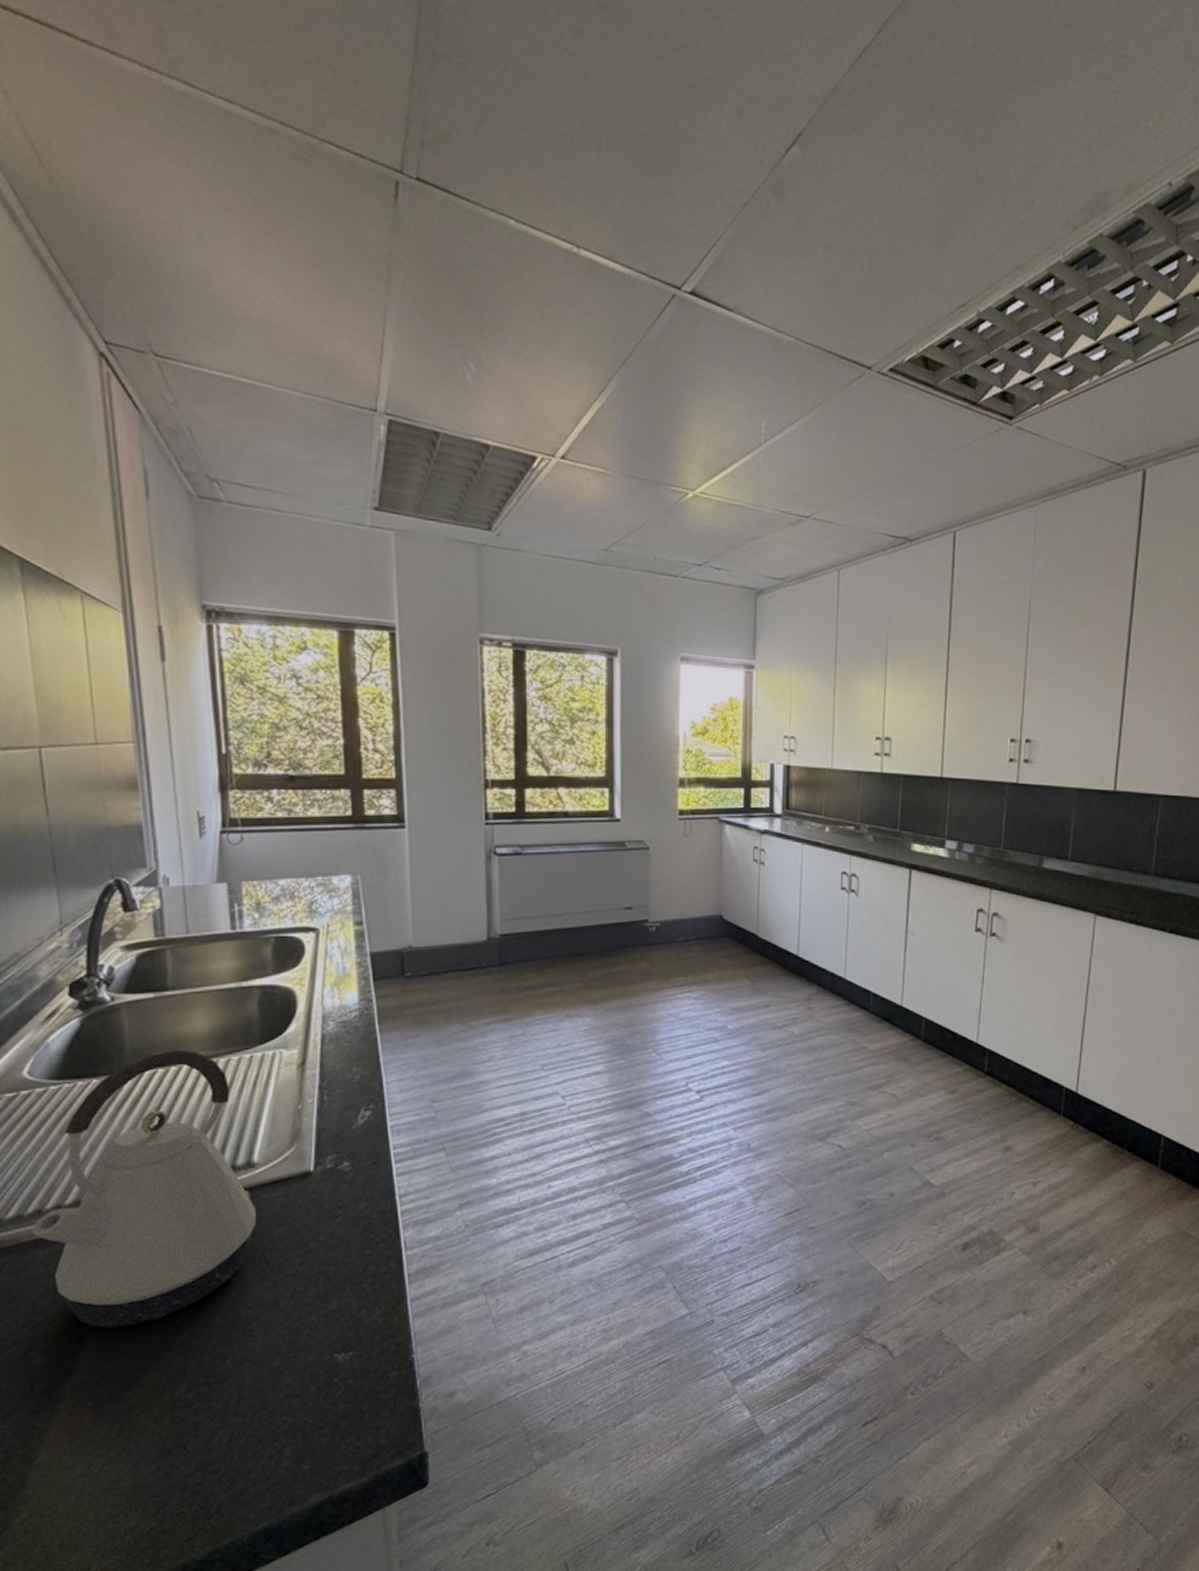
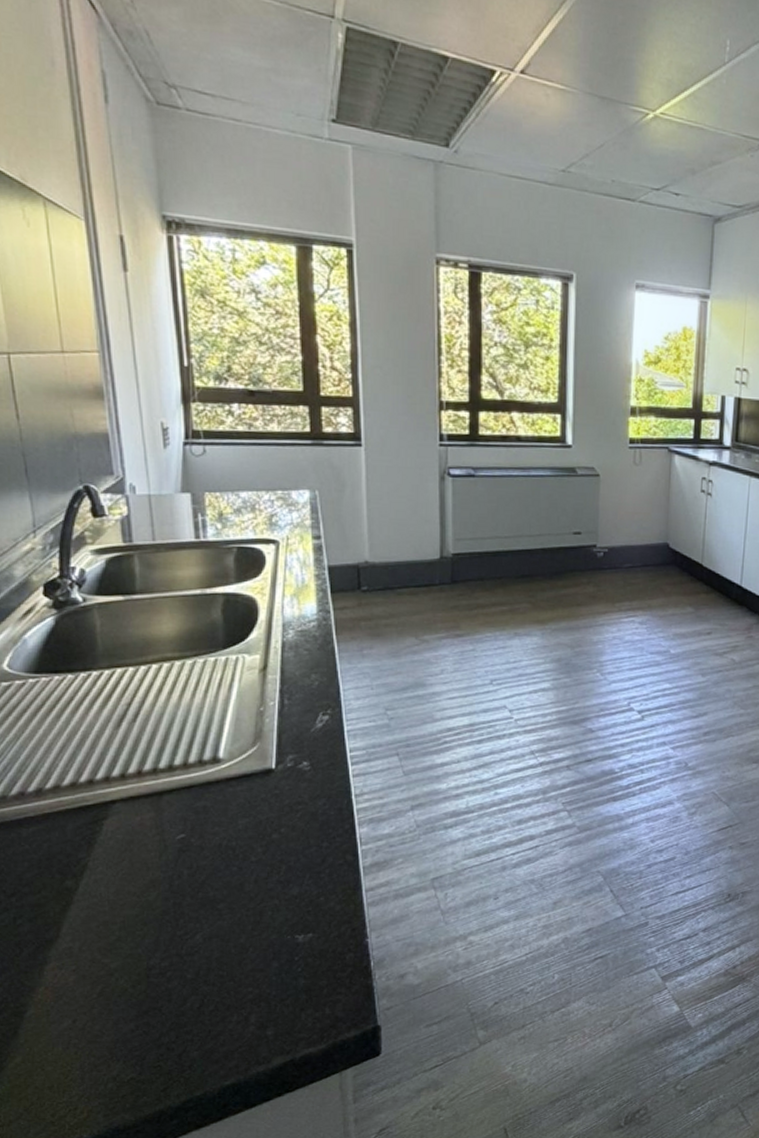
kettle: present [32,1049,257,1328] -> none [16,650,223,901]

